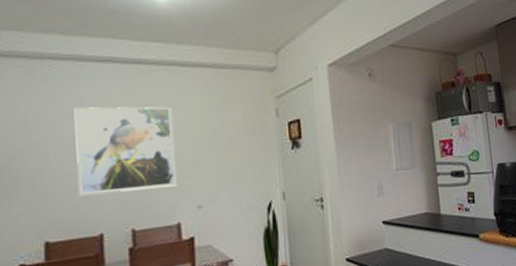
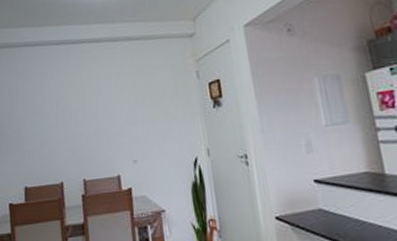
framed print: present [74,106,177,196] -> none [40,76,116,151]

